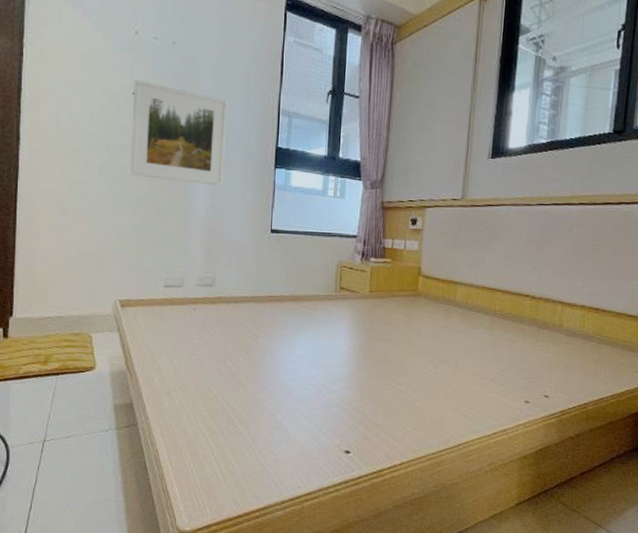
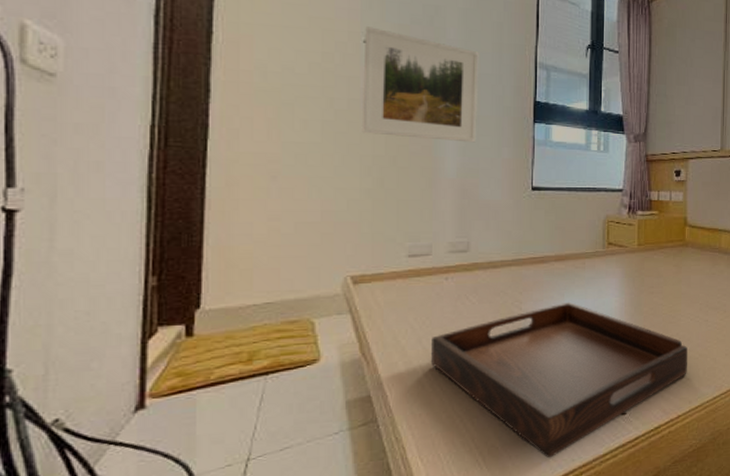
serving tray: none [181,340,415,482] -> present [431,301,688,459]

